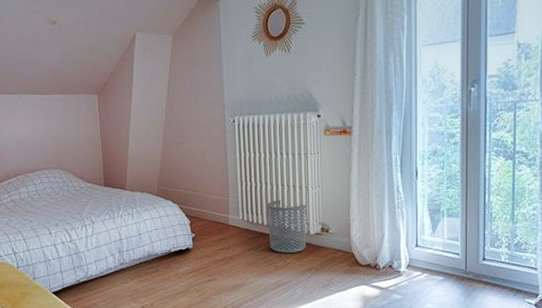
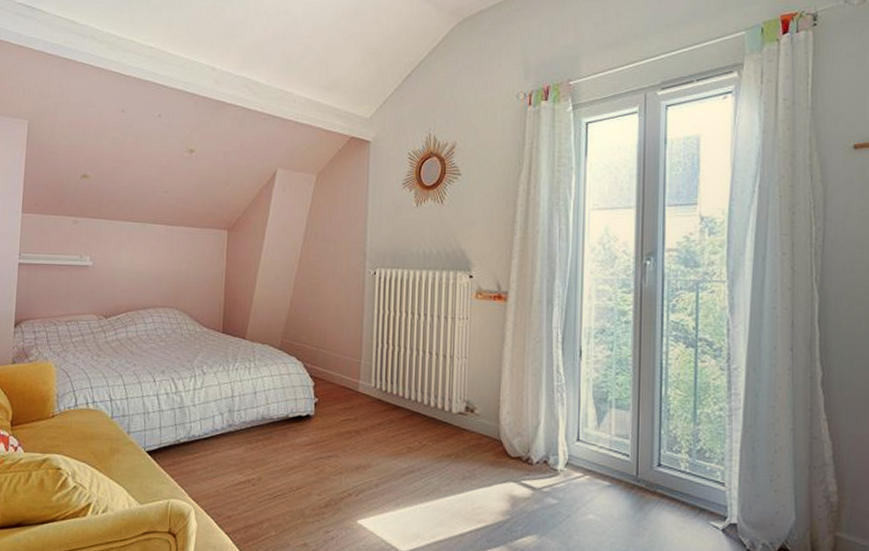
waste bin: present [266,200,307,253] -> none [403,368,451,433]

